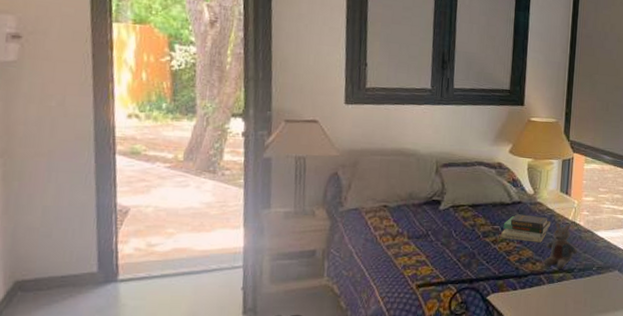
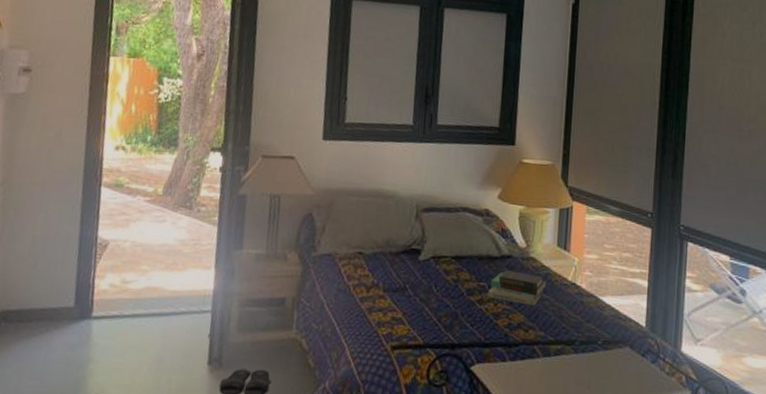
stuffed animal: present [544,223,577,269] -> none [538,283,579,341]

